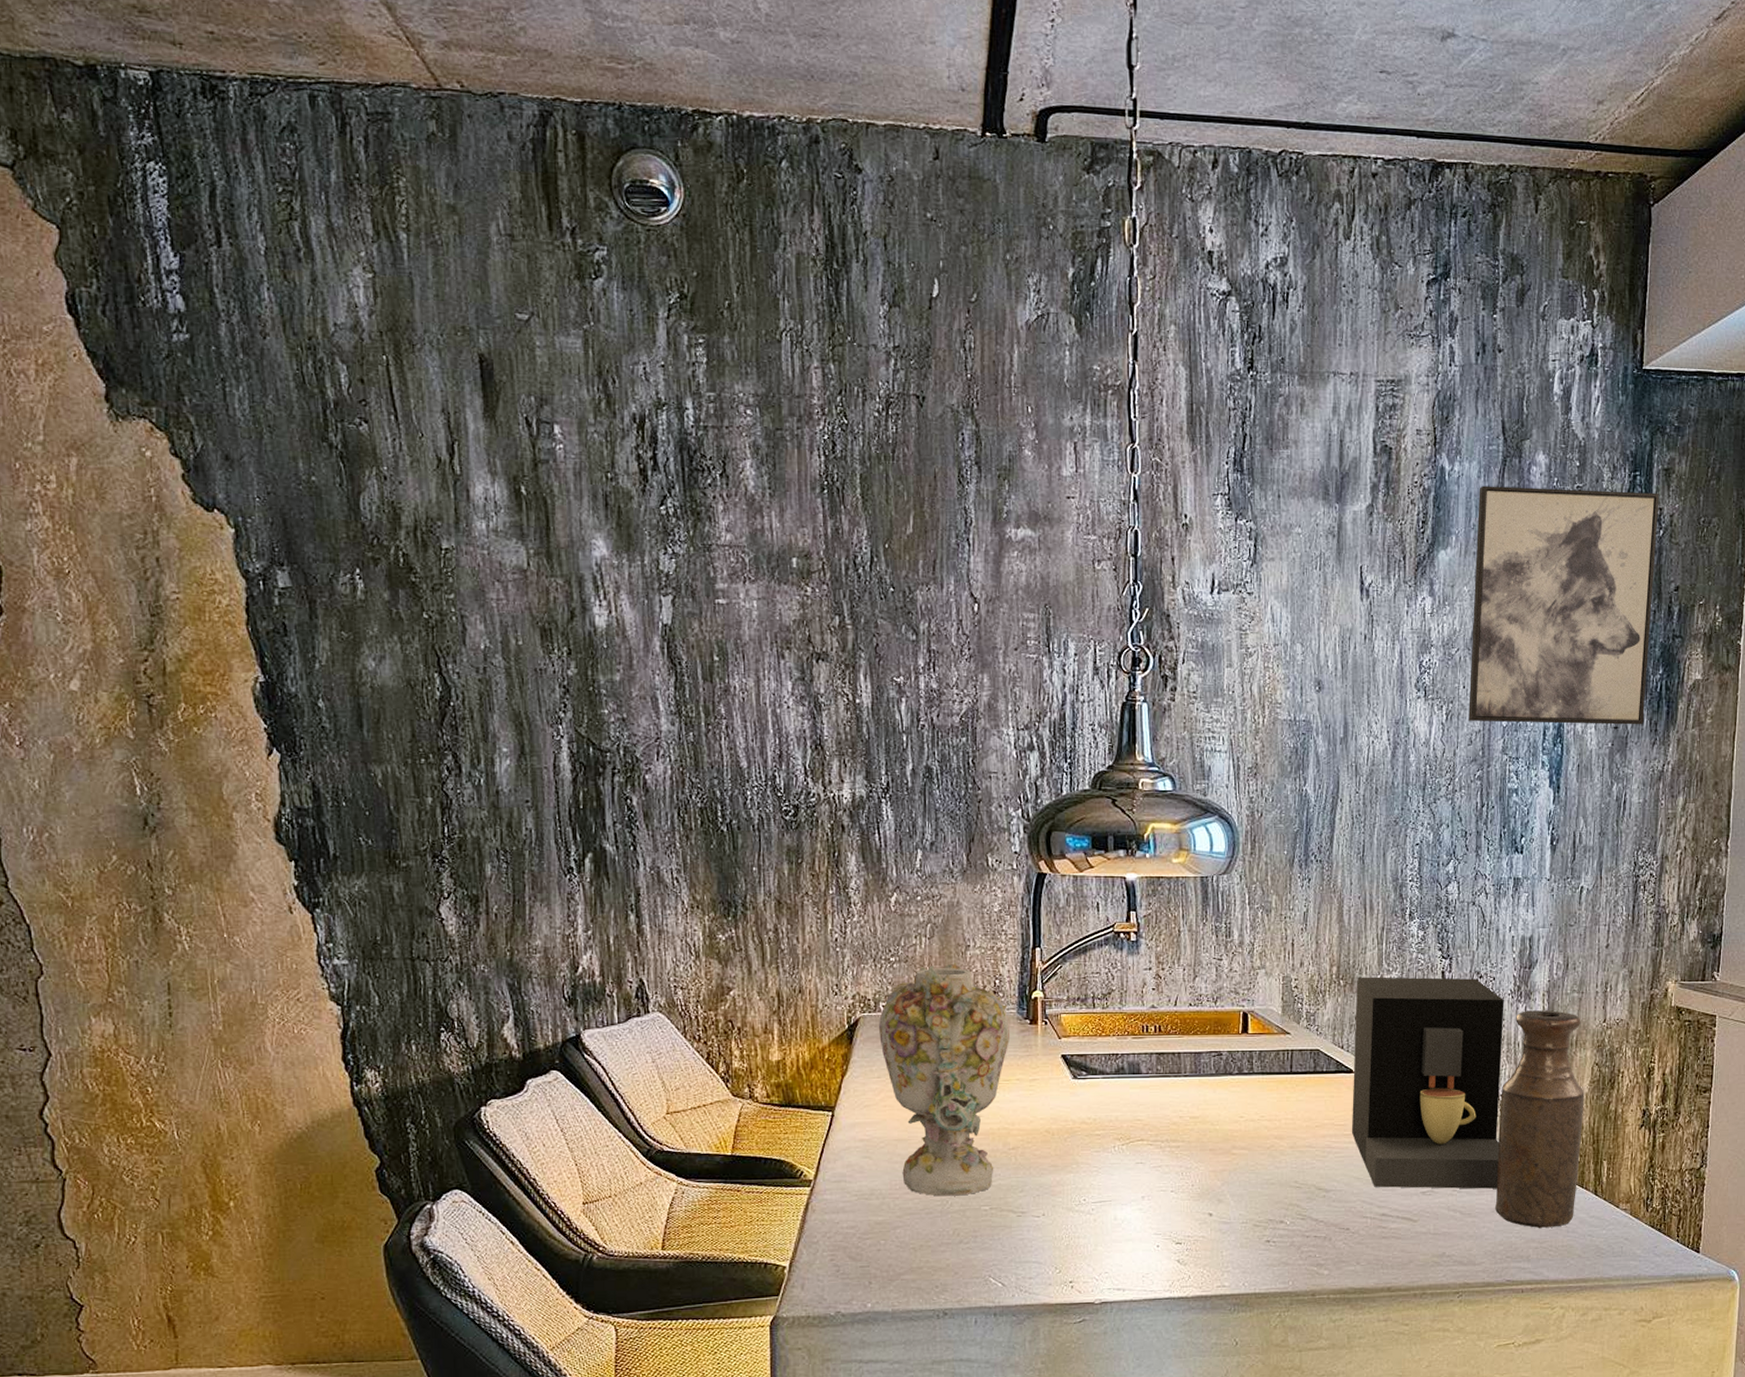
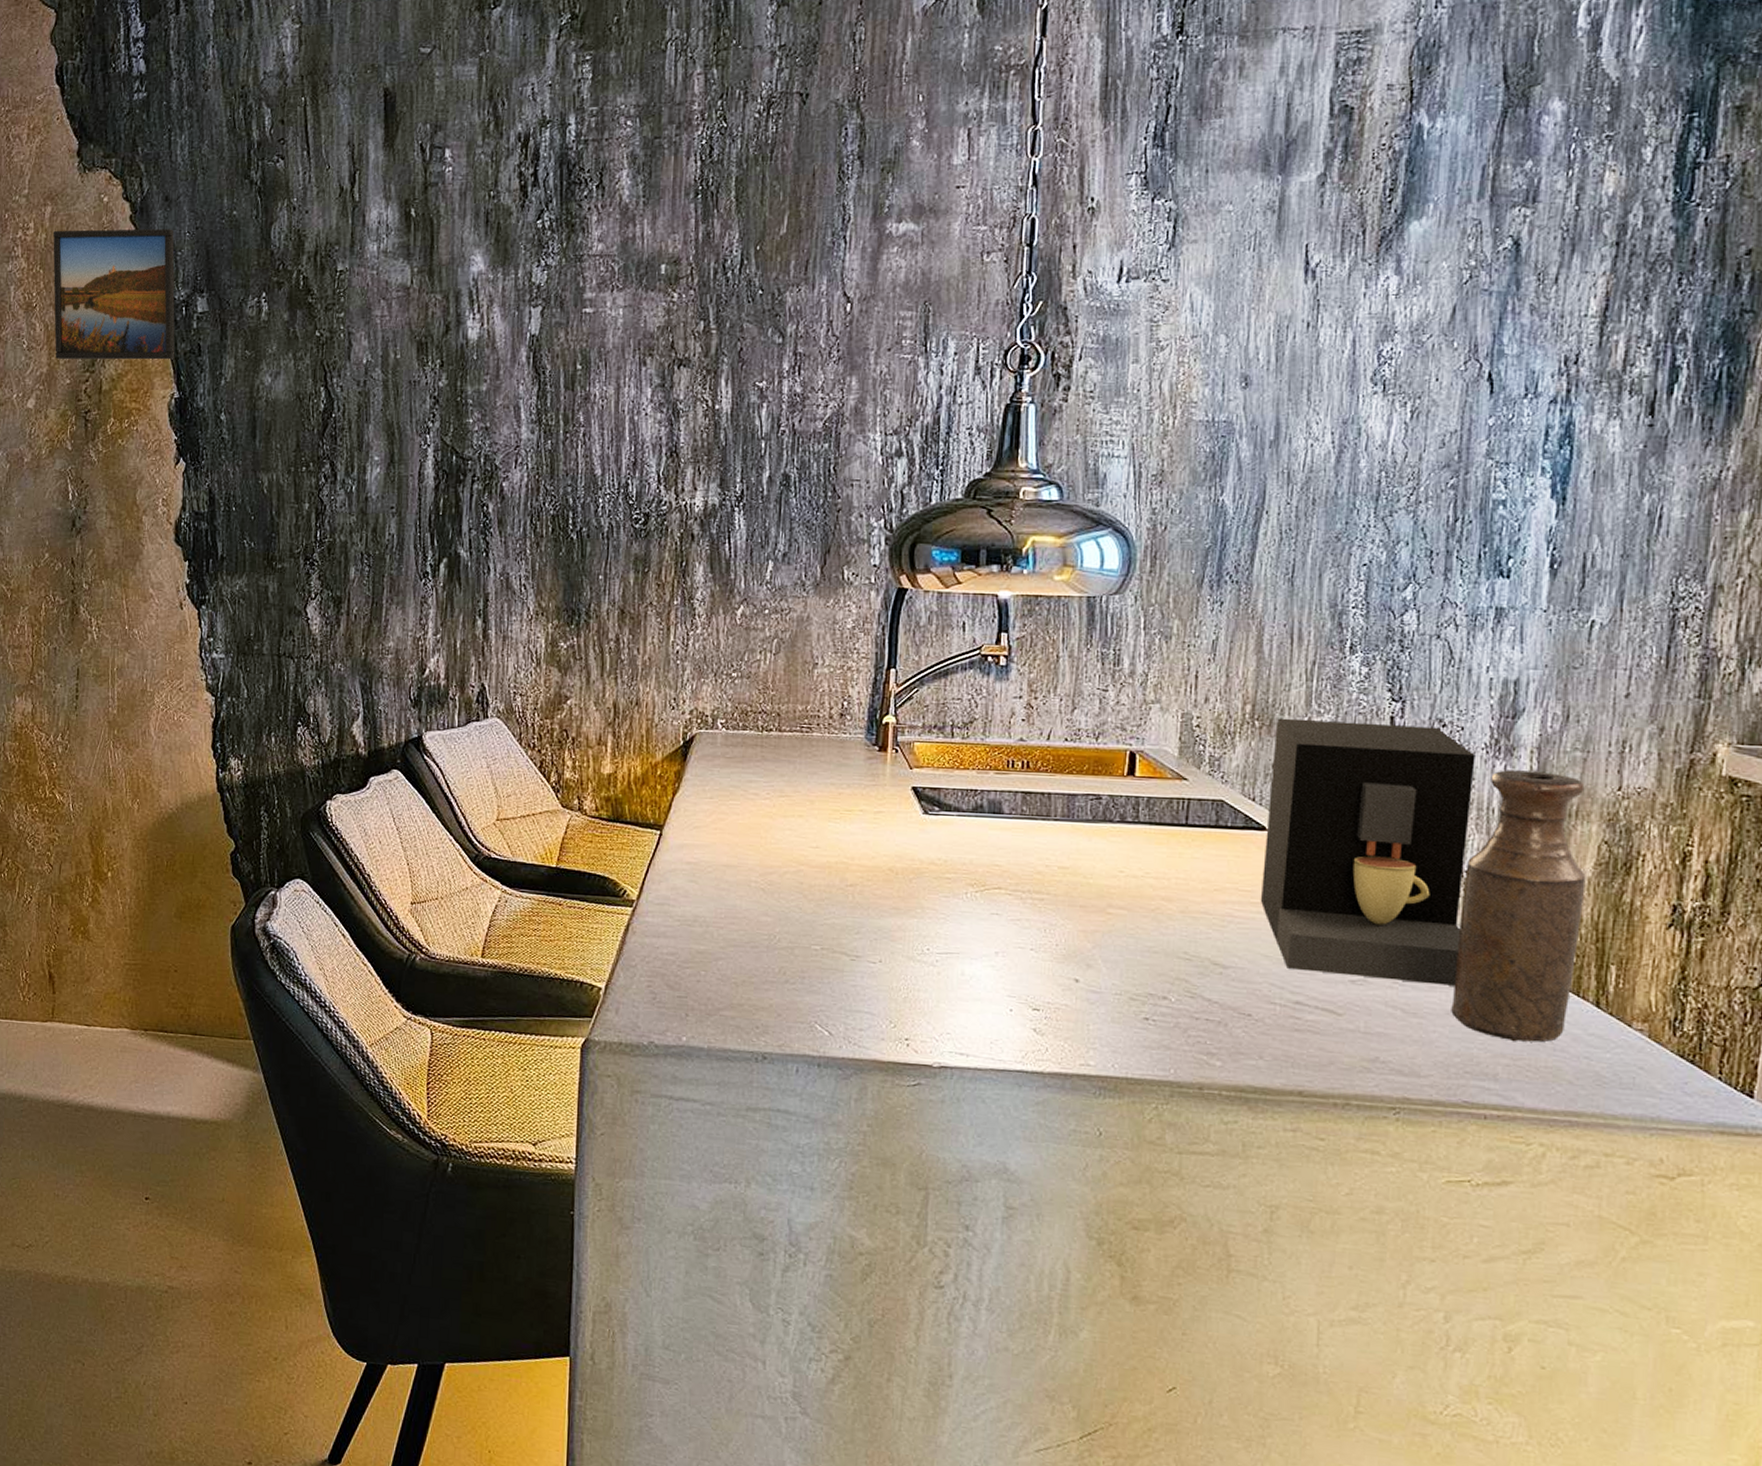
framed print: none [83,487,256,639] -> present [53,229,175,360]
vase: present [879,963,1010,1196] -> none [715,681,856,932]
wall art: present [1469,485,1659,725] -> none [1441,136,1727,422]

